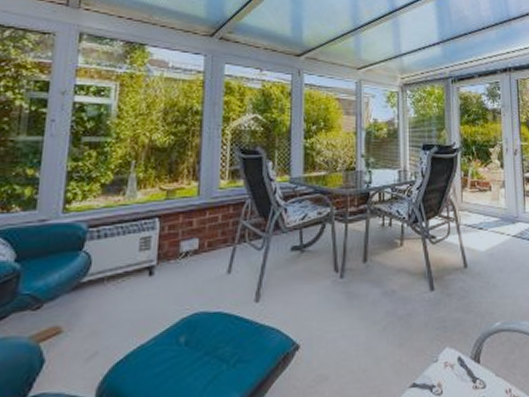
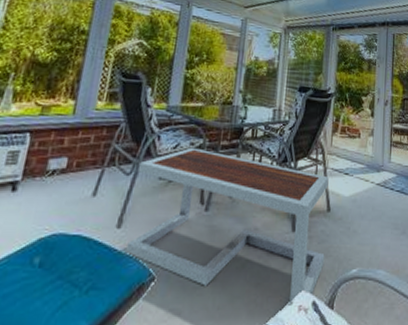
coffee table: none [267,217,466,361] -> present [126,147,329,304]

